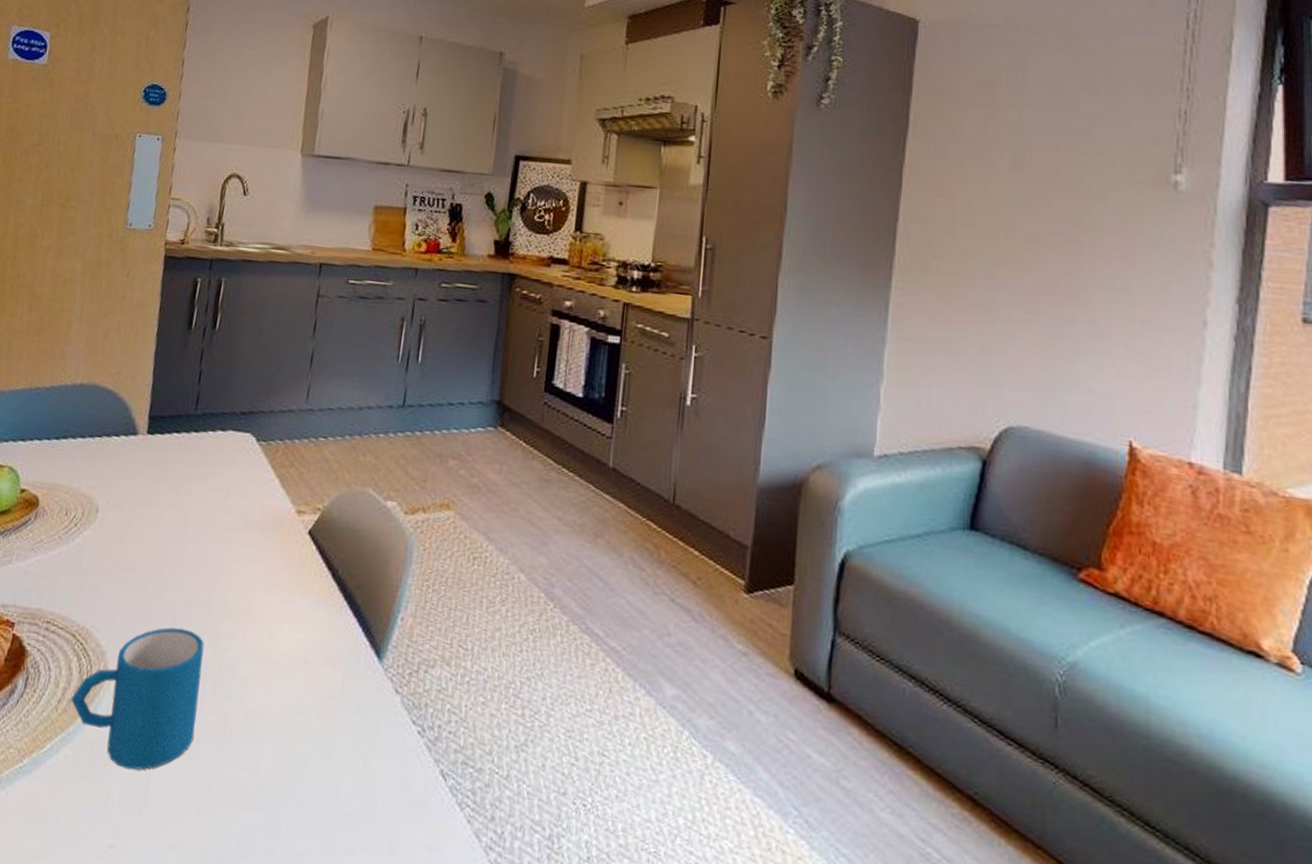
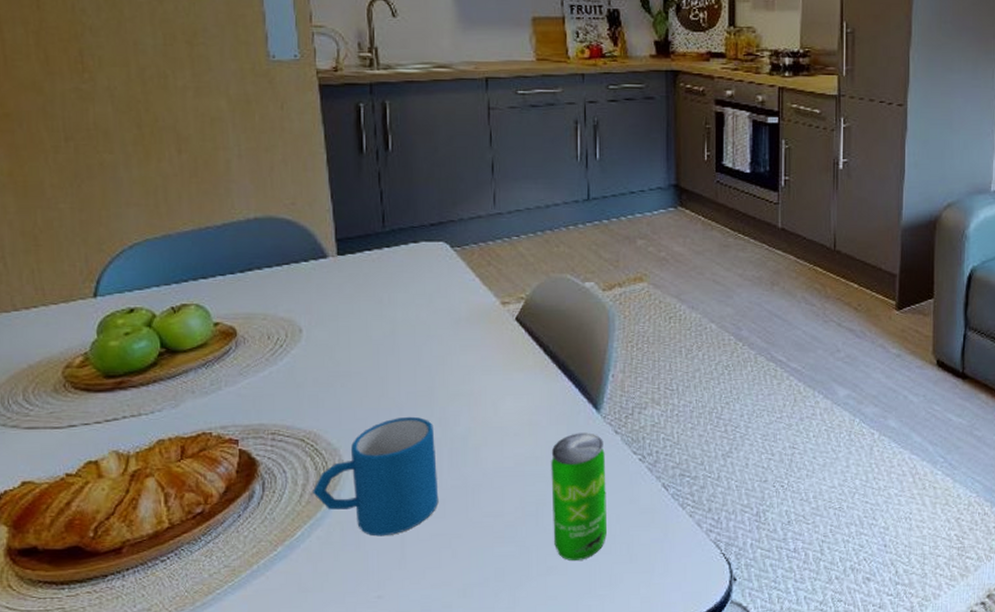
beverage can: none [307,683,381,853] -> present [551,432,606,561]

